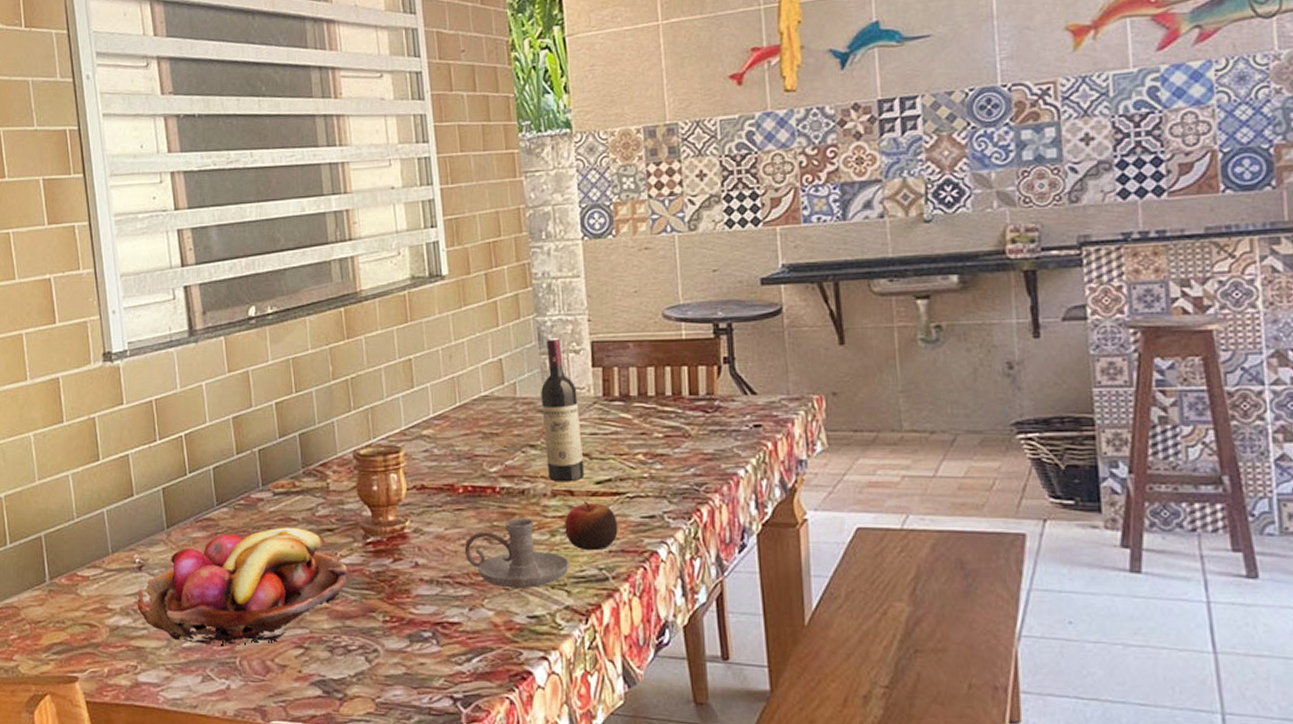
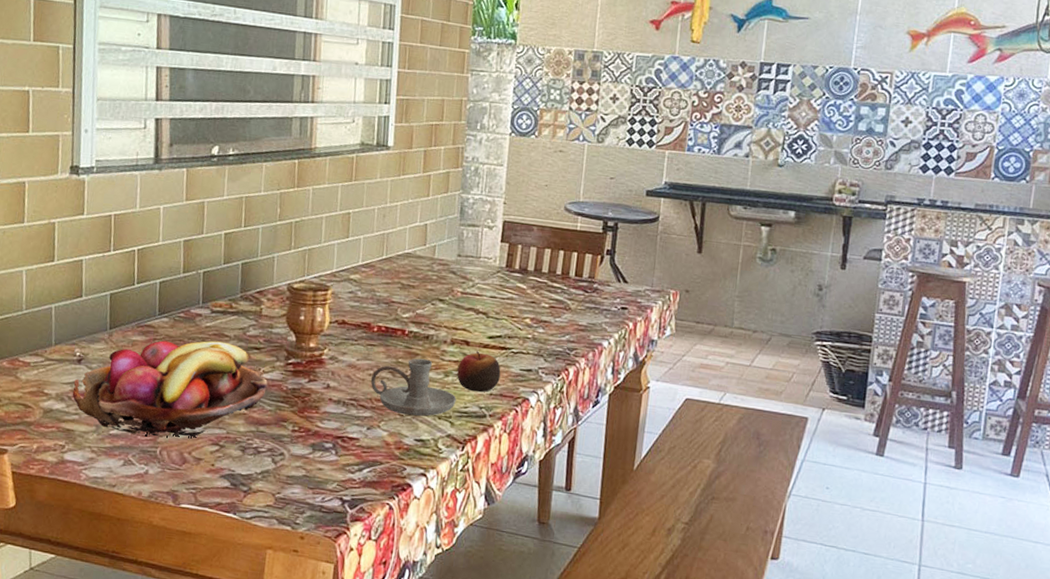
wine bottle: present [541,338,585,482] -> none [450,213,486,334]

